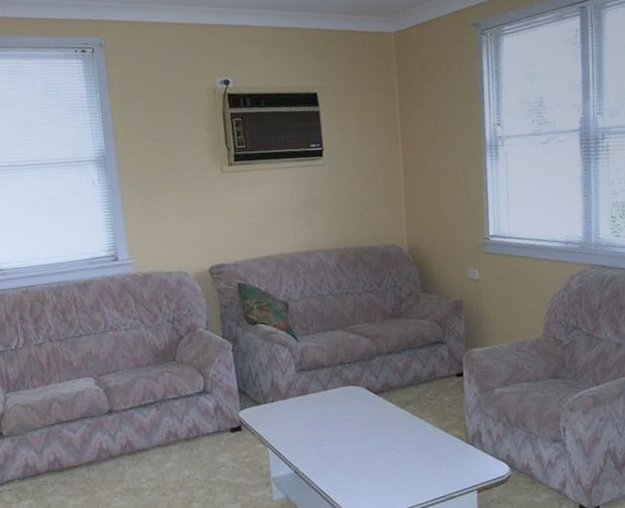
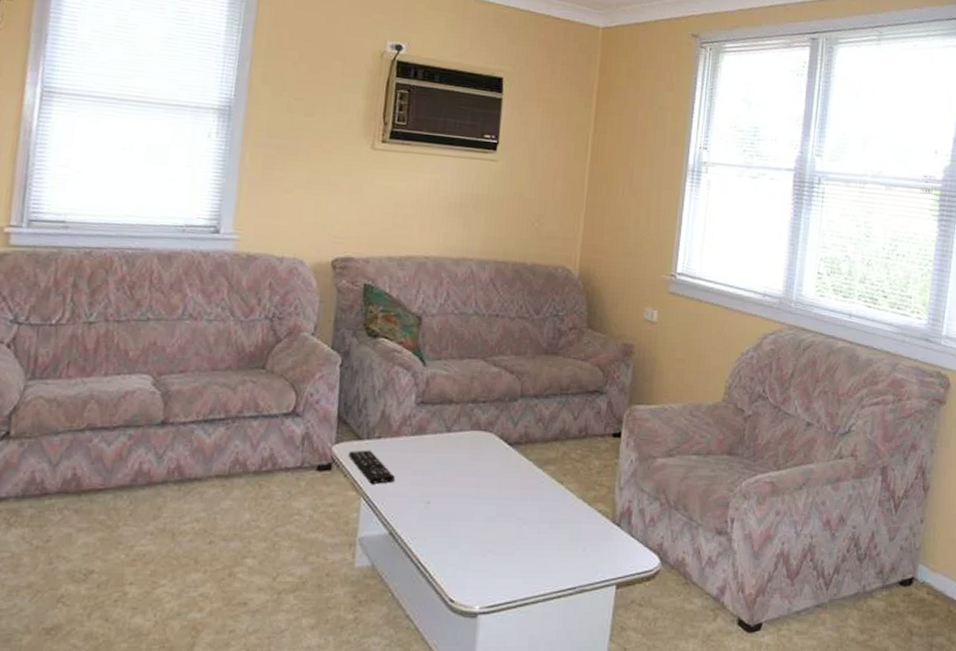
remote control: none [252,411,291,437] -> present [348,450,395,484]

